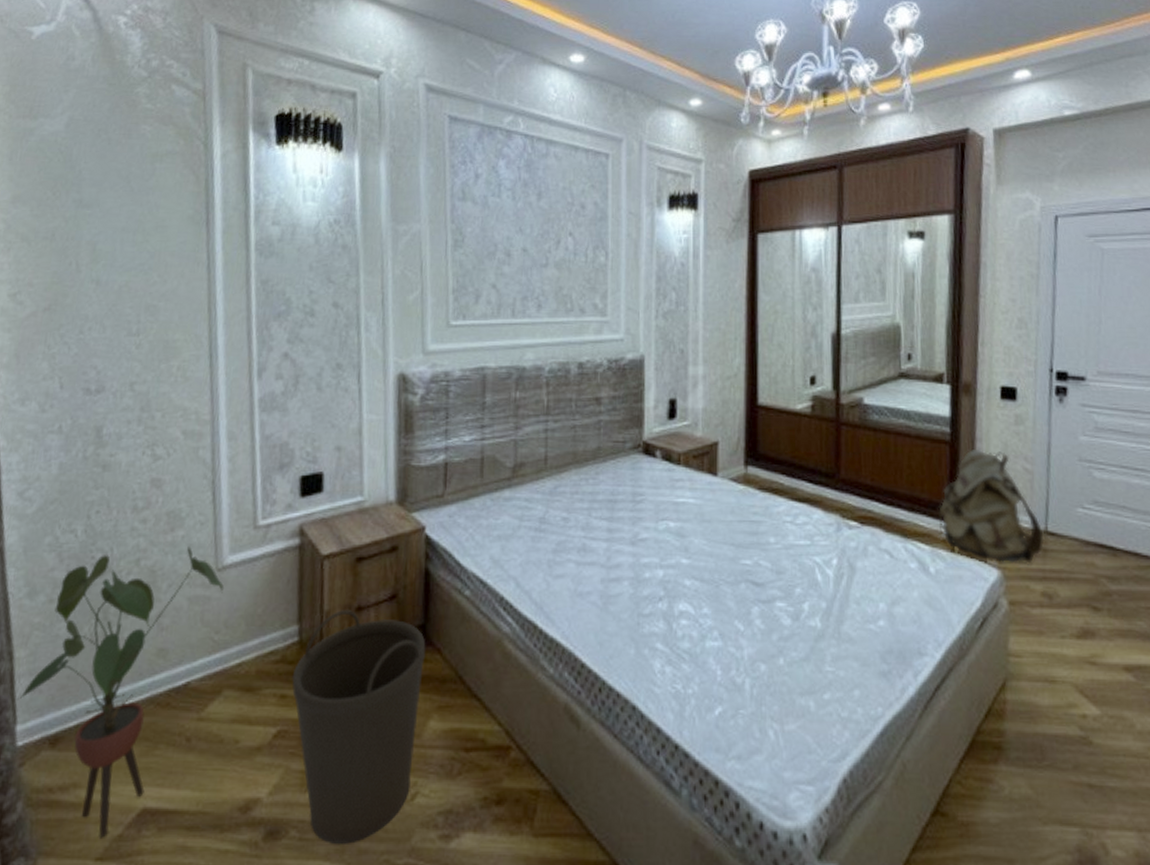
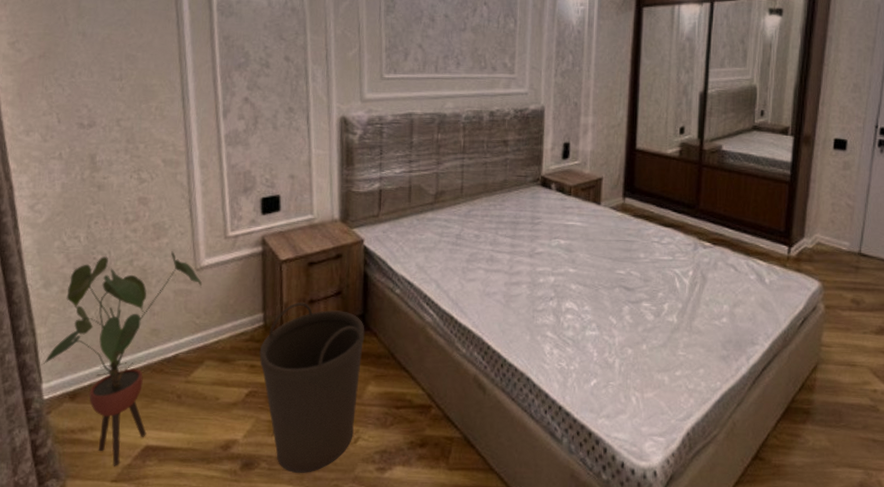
backpack: present [938,448,1044,564] -> none [775,188,858,278]

